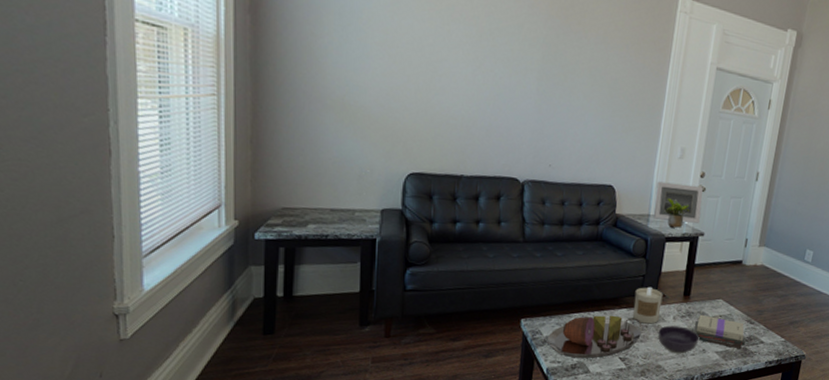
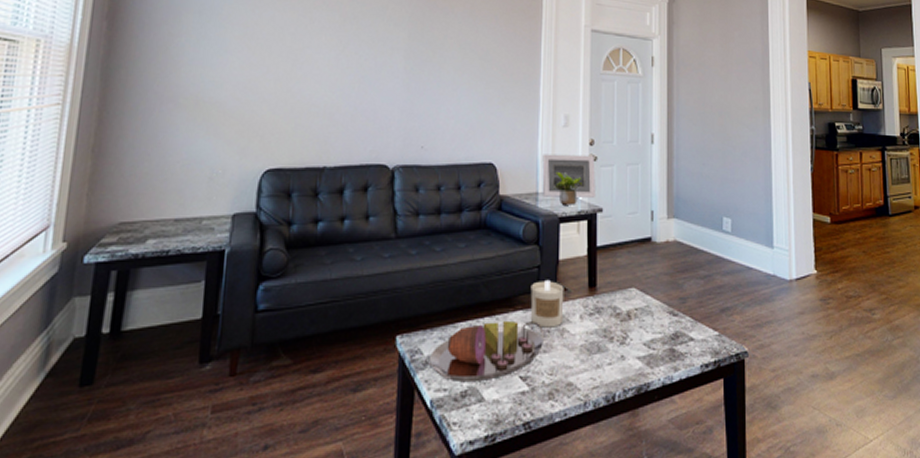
bowl: present [657,325,700,354] -> none [563,327,615,365]
books: present [694,314,746,350] -> none [606,309,671,351]

